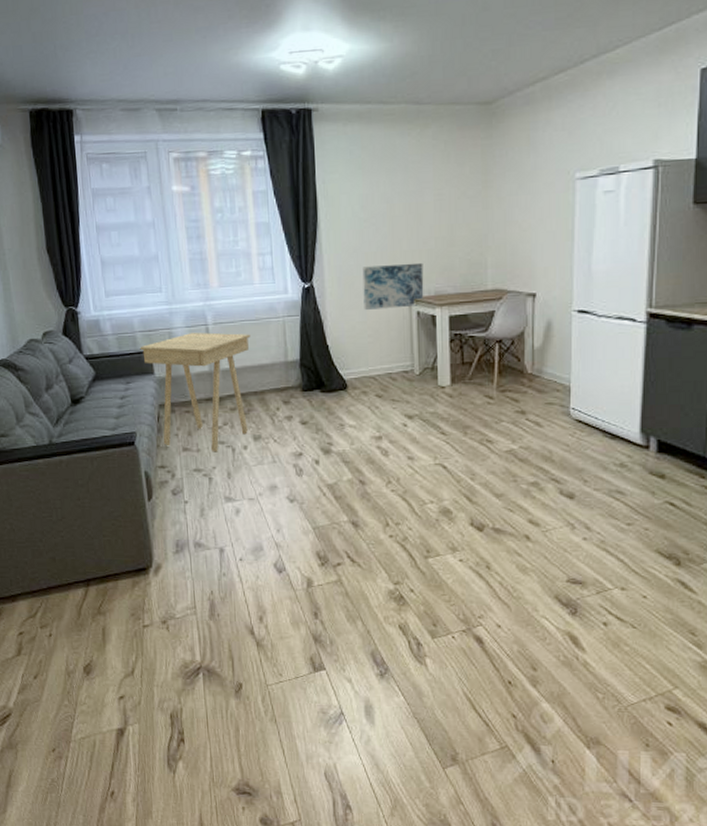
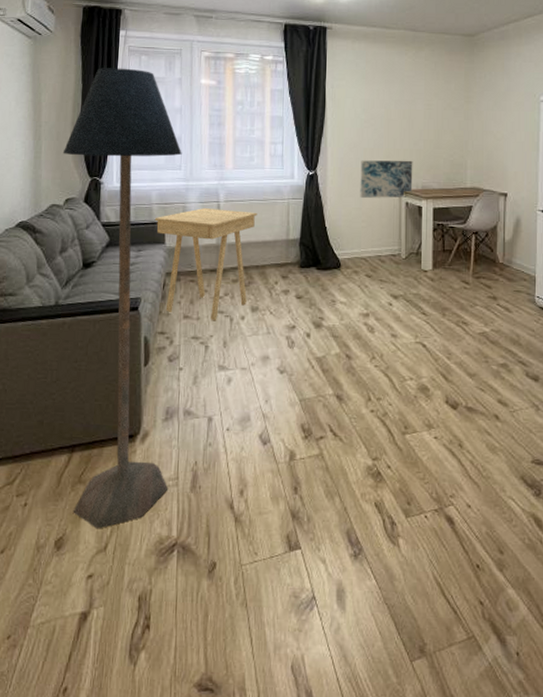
floor lamp: none [32,180,187,656] -> present [62,68,182,529]

